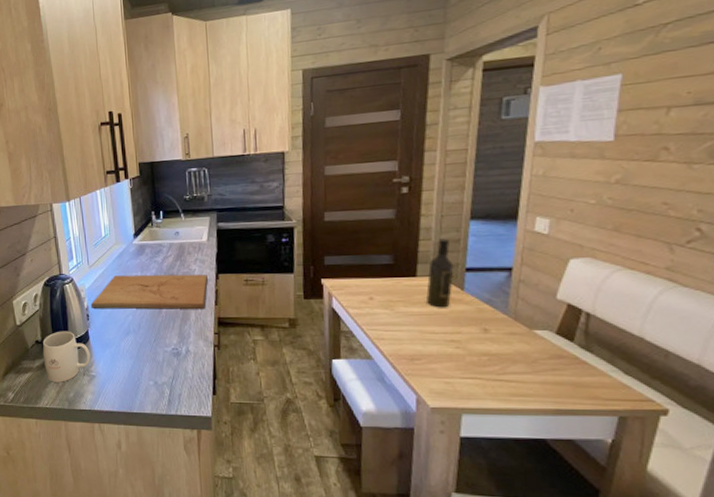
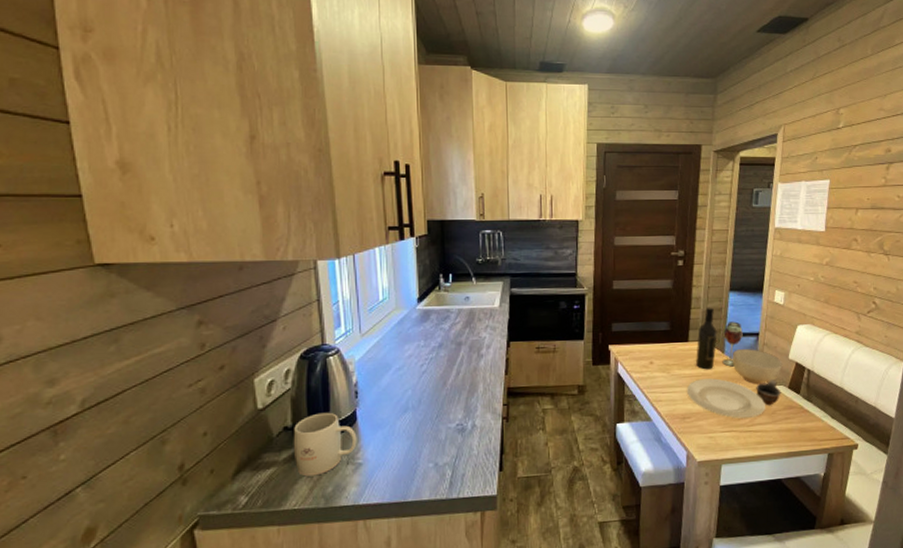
cutting board: present [90,274,209,310] -> none [360,342,500,384]
plate: none [414,318,522,366] -> present [686,378,765,419]
wineglass: none [461,254,490,306] -> present [722,321,743,367]
bowl: none [475,285,547,328] -> present [733,348,783,385]
cup: none [508,323,546,353] -> present [756,380,781,406]

